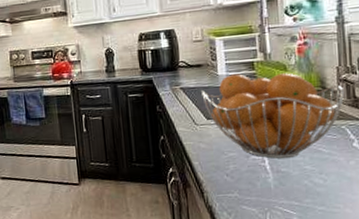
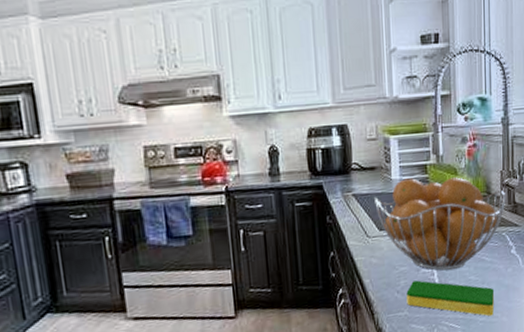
dish sponge: none [236,166,335,206] -> present [406,280,495,317]

